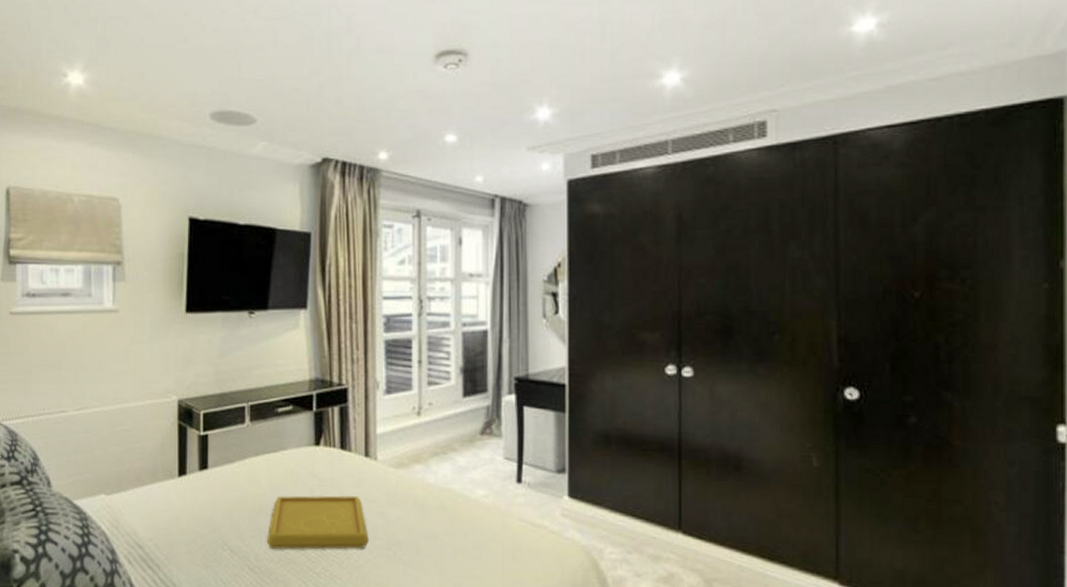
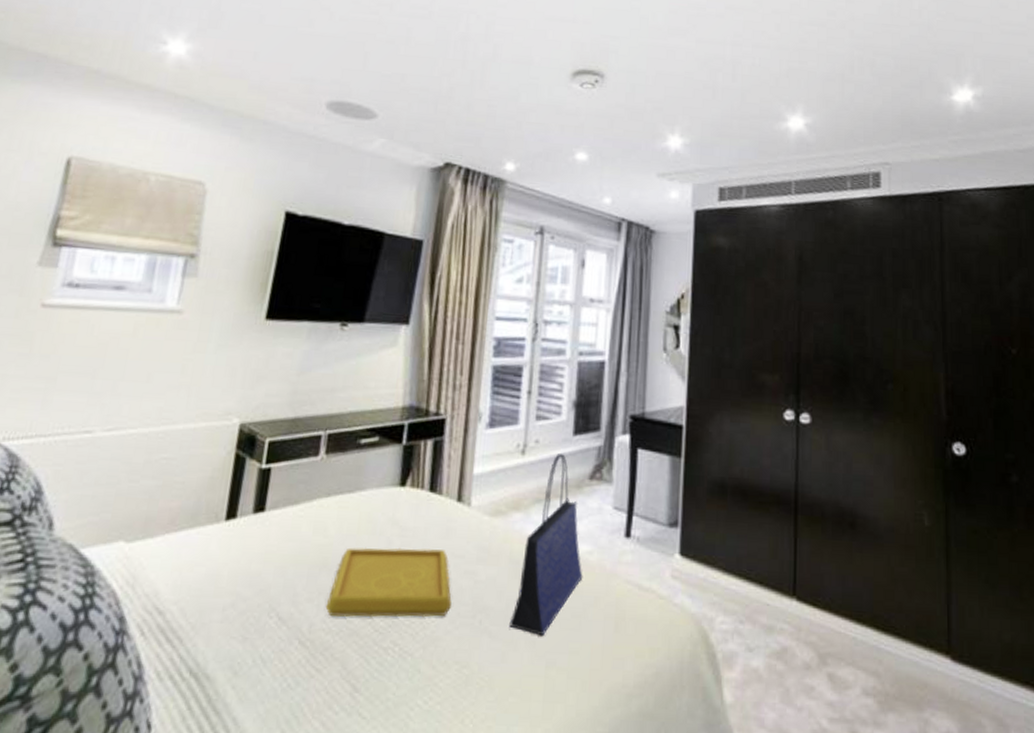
tote bag: none [419,414,481,564] -> present [509,454,583,637]

